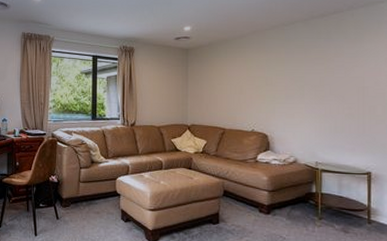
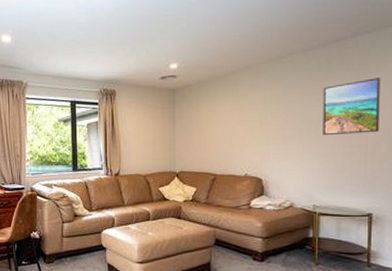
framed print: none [323,47,375,98] -> present [323,78,380,136]

